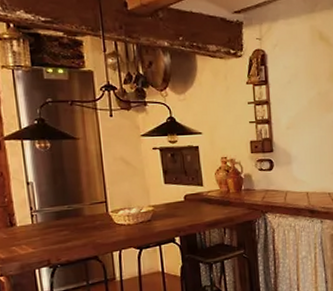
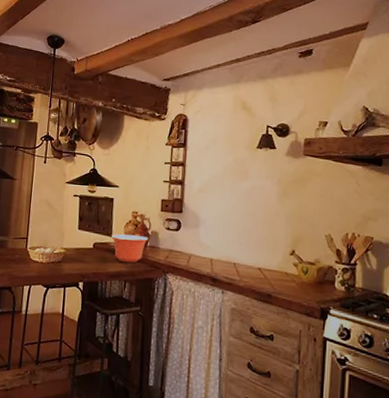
mixing bowl: none [203,180,242,210] -> present [112,234,148,263]

